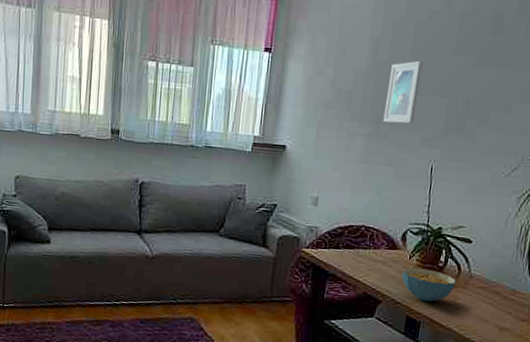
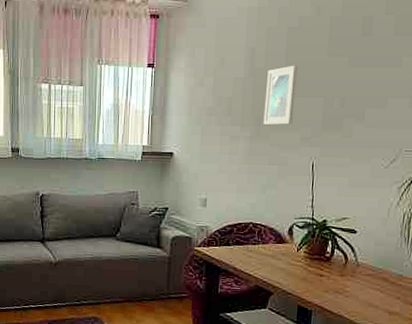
cereal bowl: present [401,267,456,302] -> none [291,259,344,292]

